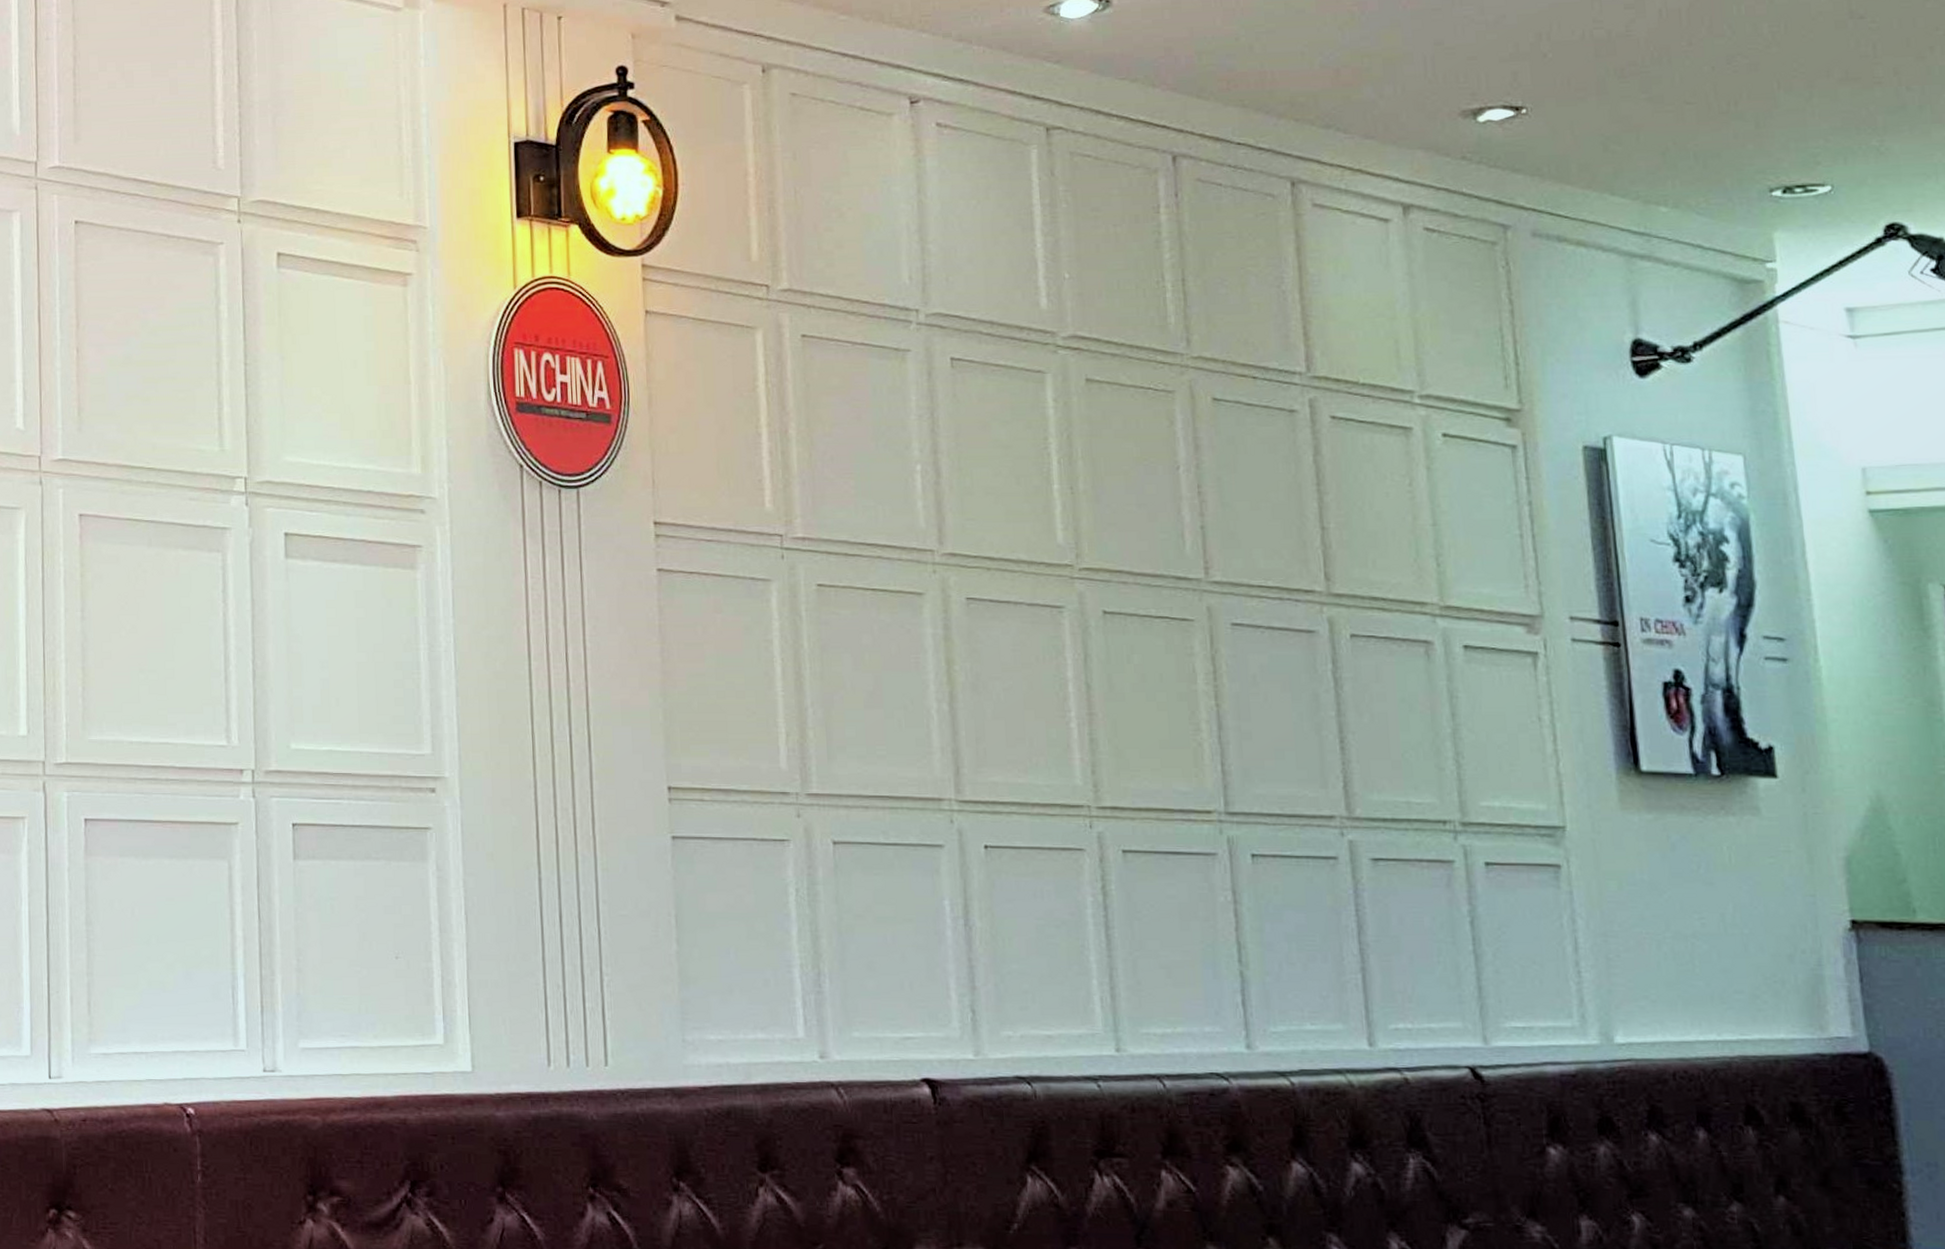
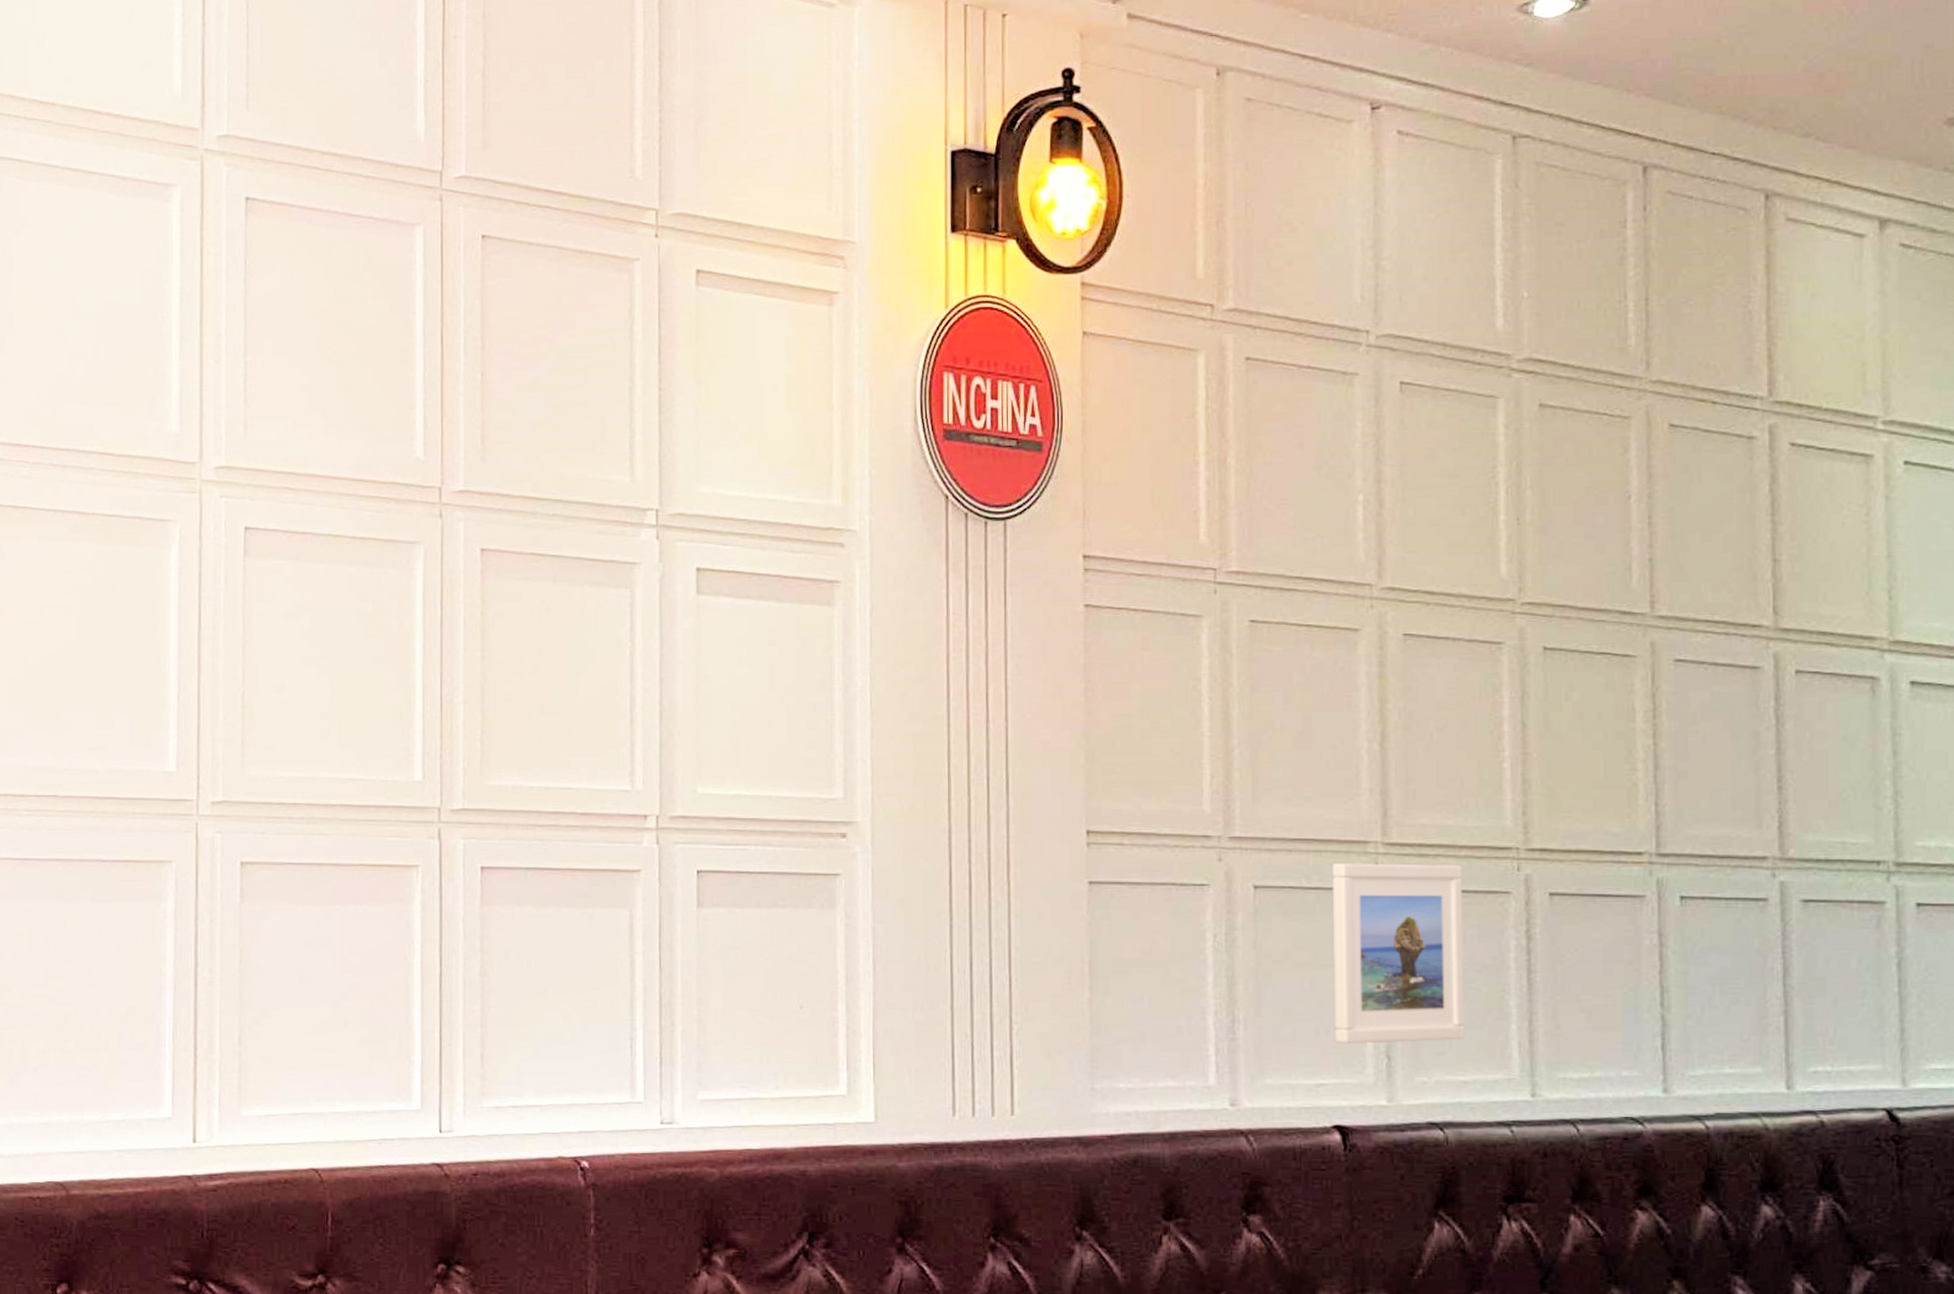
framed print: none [908,820,1047,997] -> present [1332,863,1465,1043]

